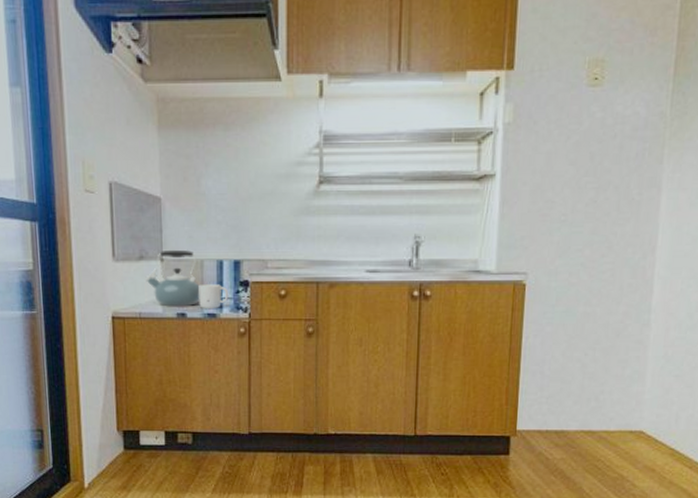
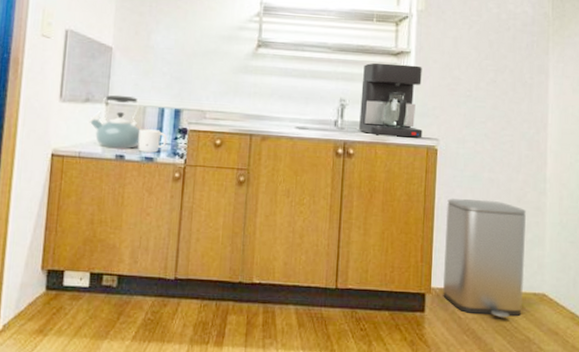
coffee maker: none [437,190,509,275] -> present [359,62,423,139]
pedal bin: none [529,337,626,457] -> present [443,198,526,318]

